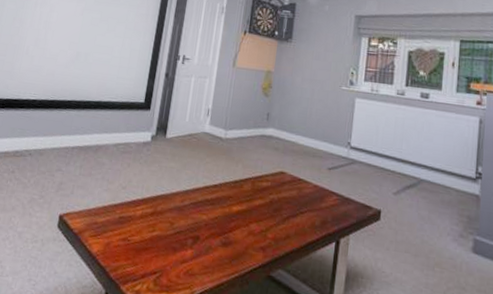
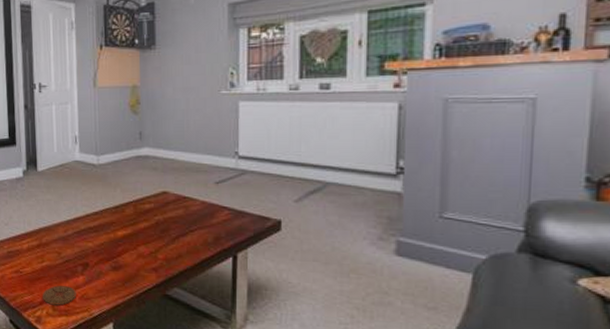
coaster: none [146,258,182,280] -> present [43,285,76,306]

